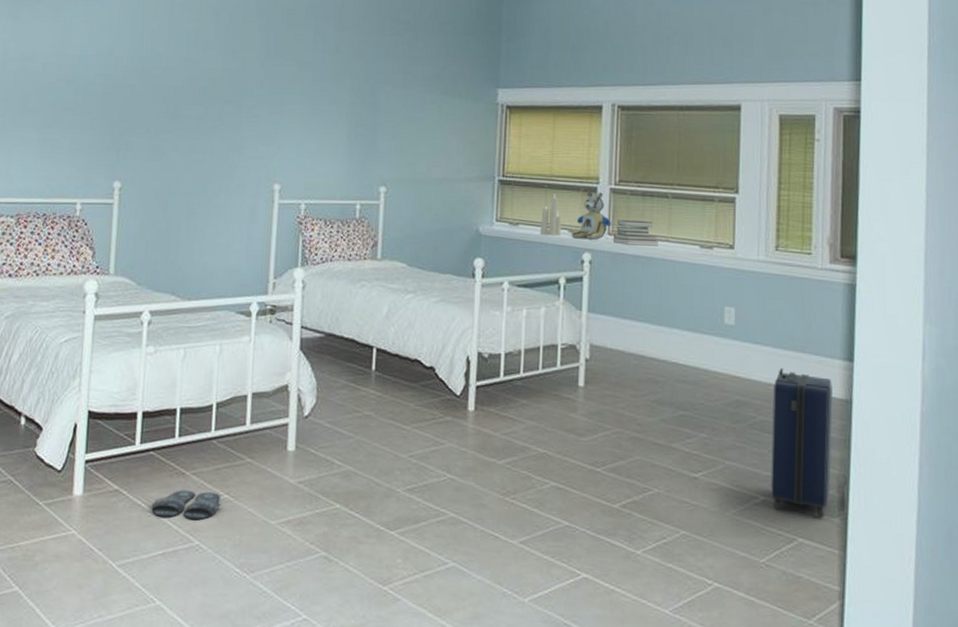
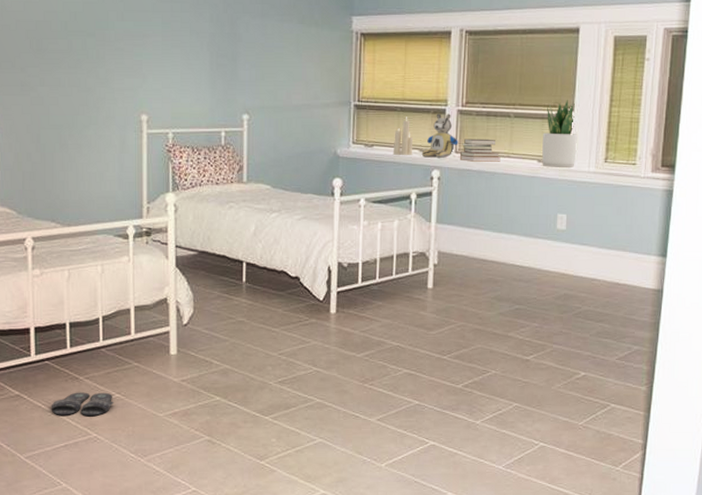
planter: none [705,181,743,256] -> present [542,100,577,169]
suitcase: present [771,367,833,518] -> none [590,264,647,387]

